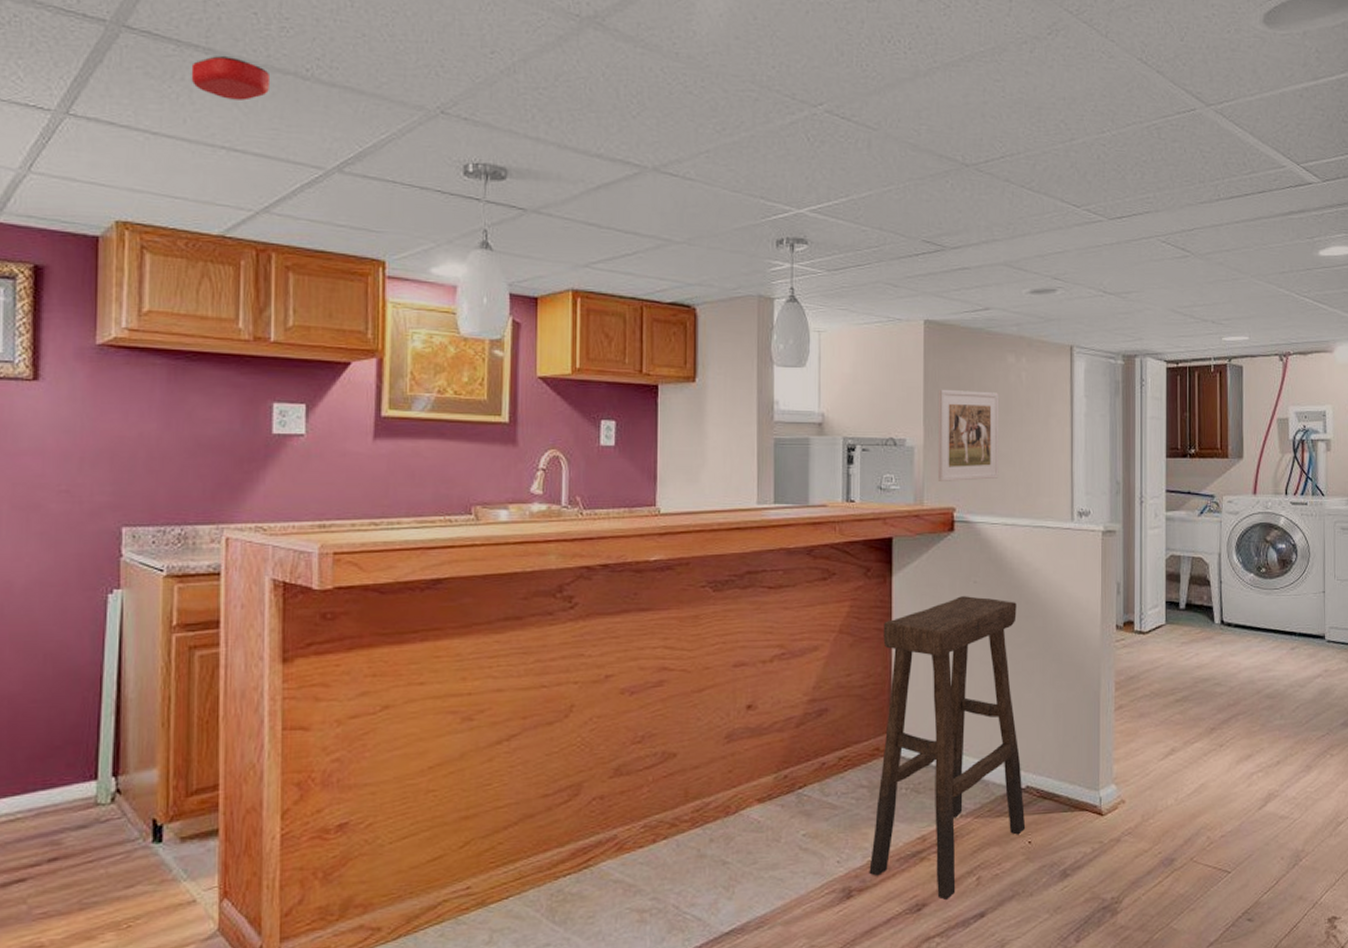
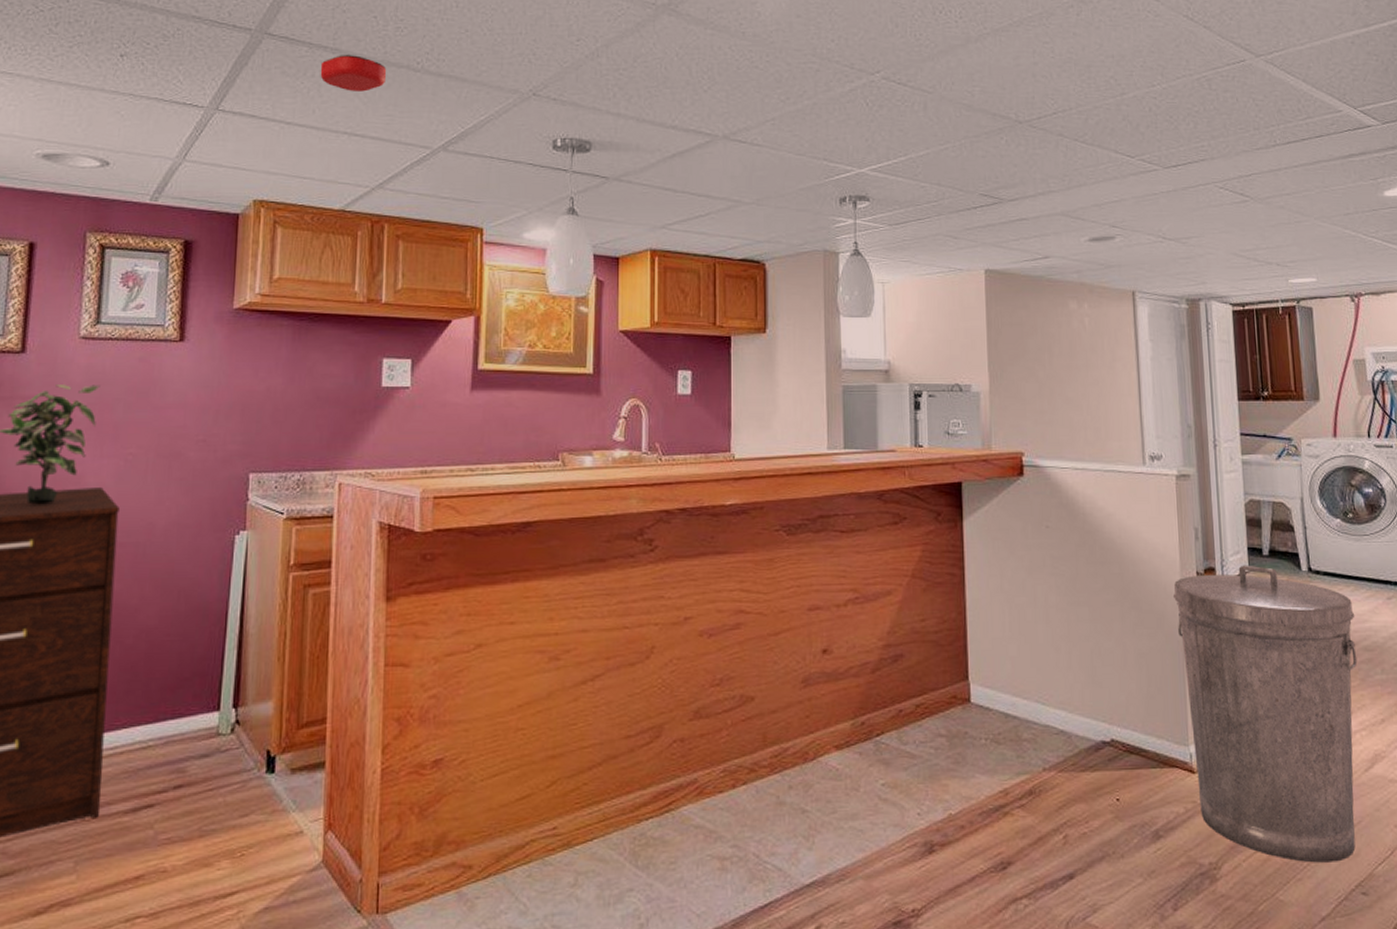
stool: present [869,596,1026,901] -> none [951,541,1113,860]
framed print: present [937,389,999,481] -> none [1001,335,1067,426]
trash can: none [1093,618,1261,894] -> present [1174,565,1358,863]

